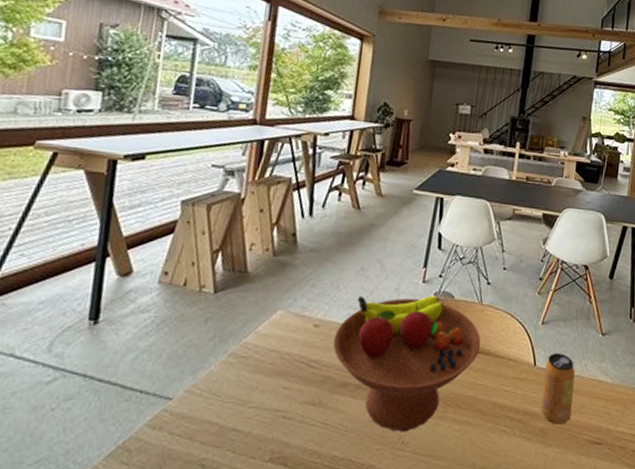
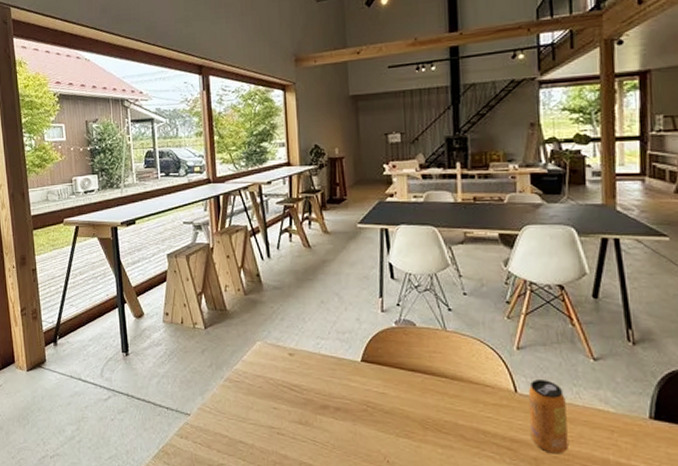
fruit bowl: present [333,295,481,432] -> none [308,324,452,453]

